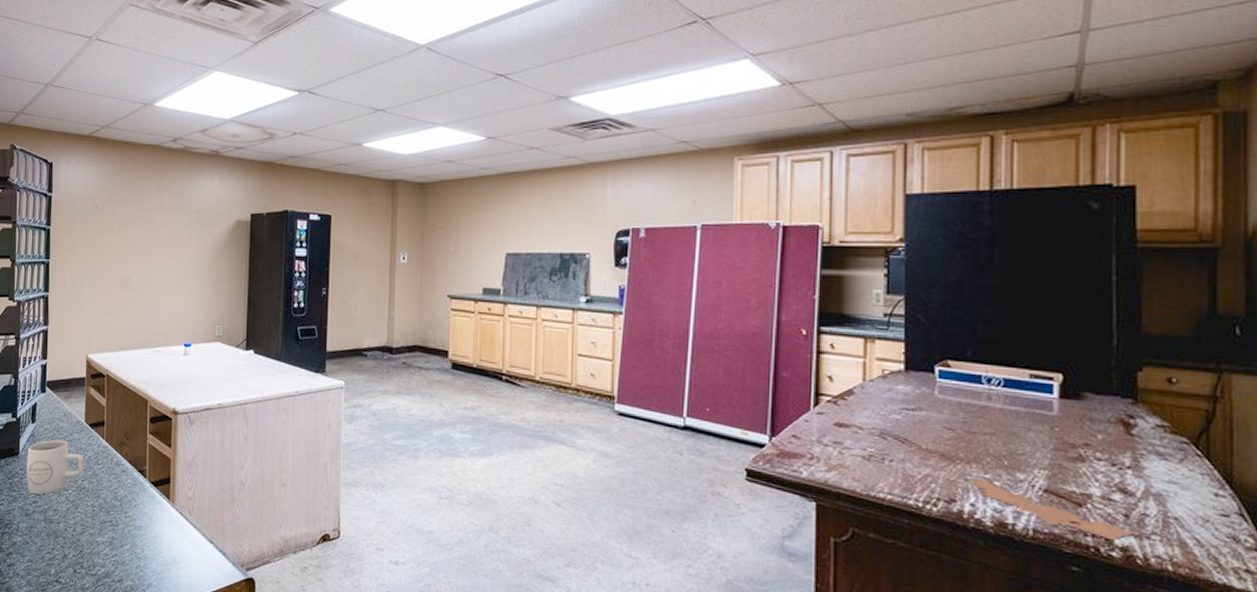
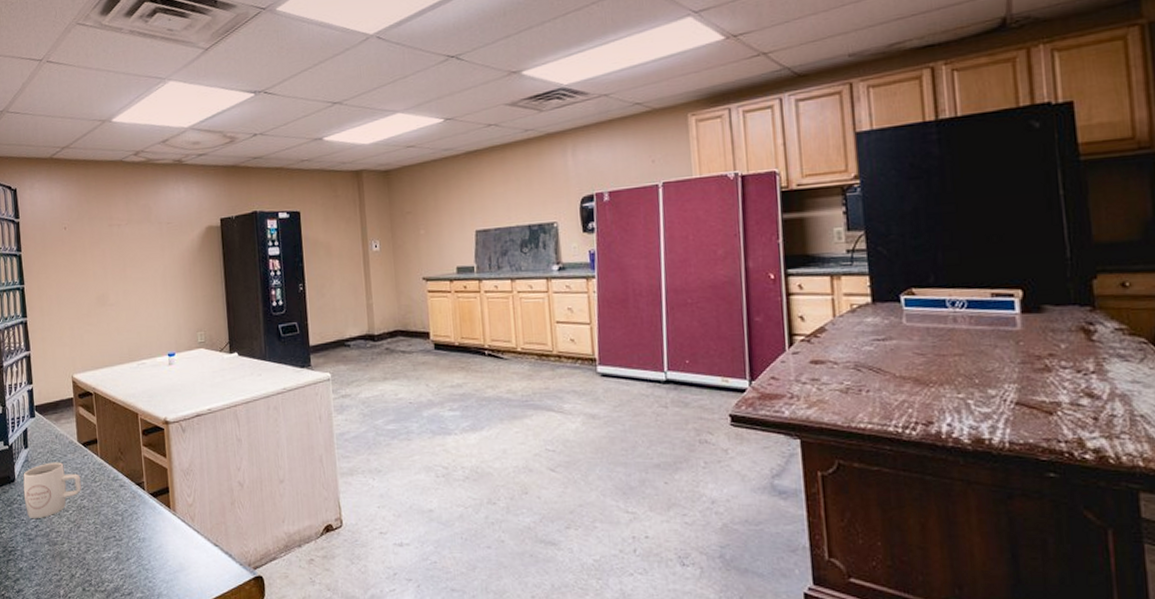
papers: present [964,478,1135,541] -> none [939,399,1105,444]

